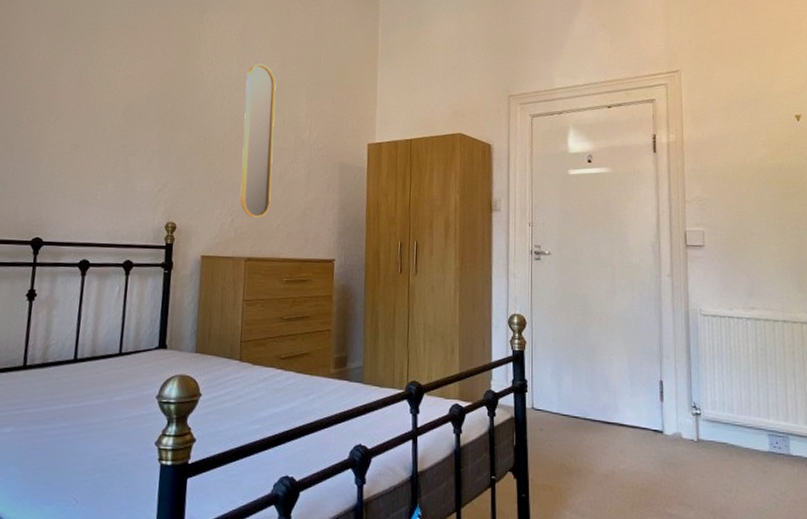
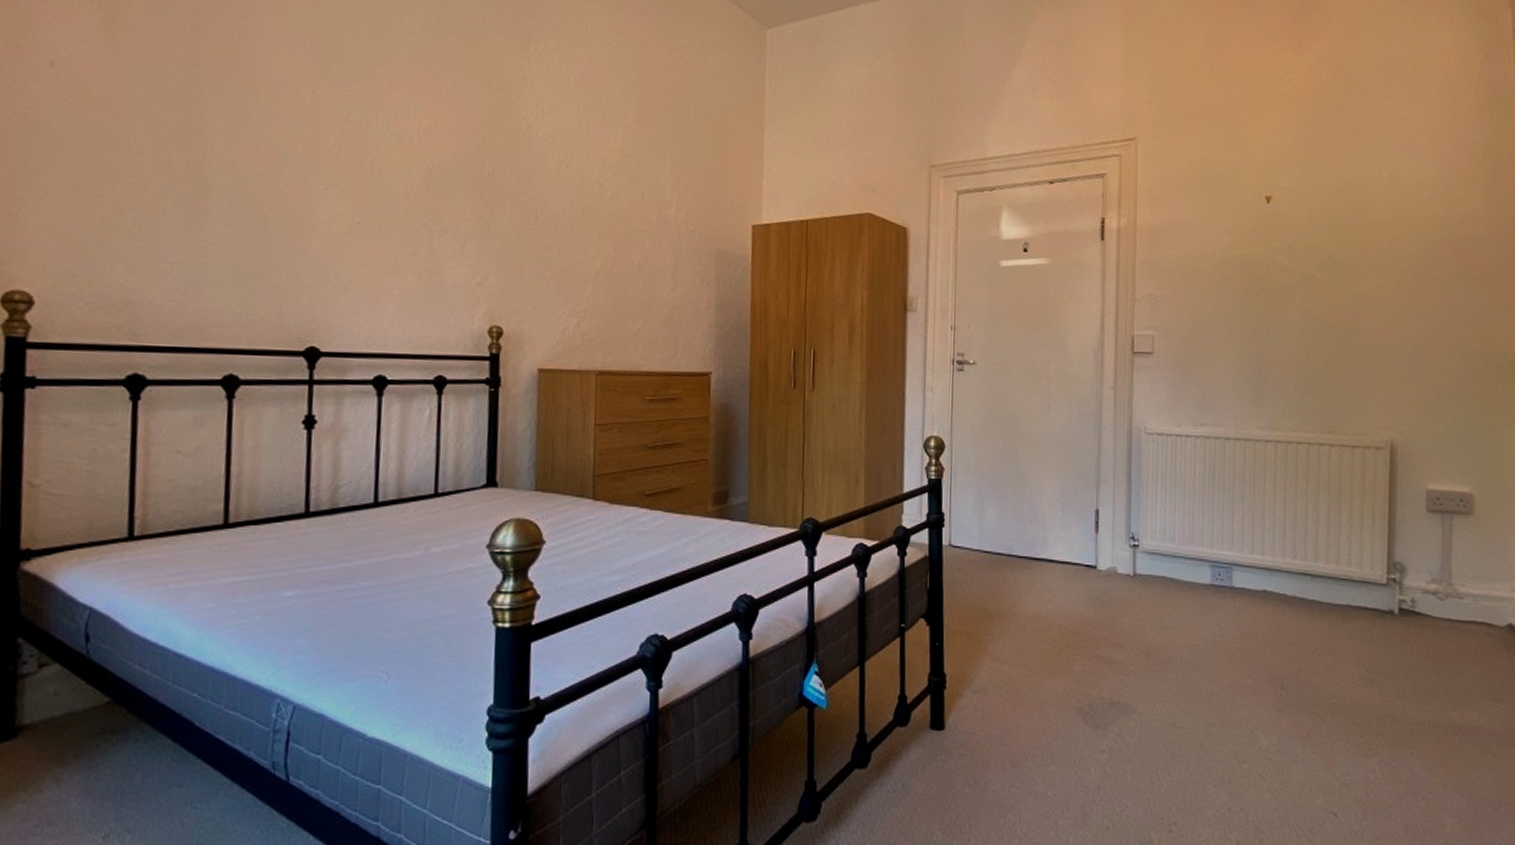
home mirror: present [240,63,276,218] -> none [586,116,631,321]

